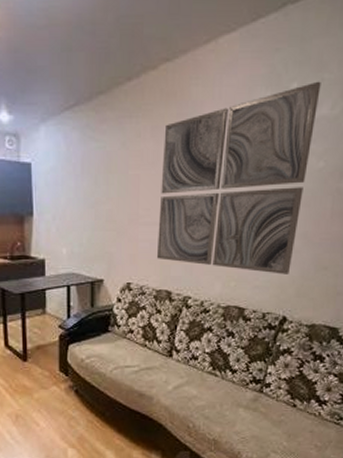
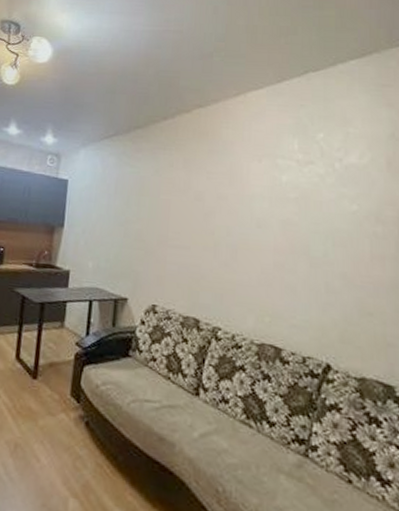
wall art: present [157,81,321,274] -> none [185,134,347,316]

